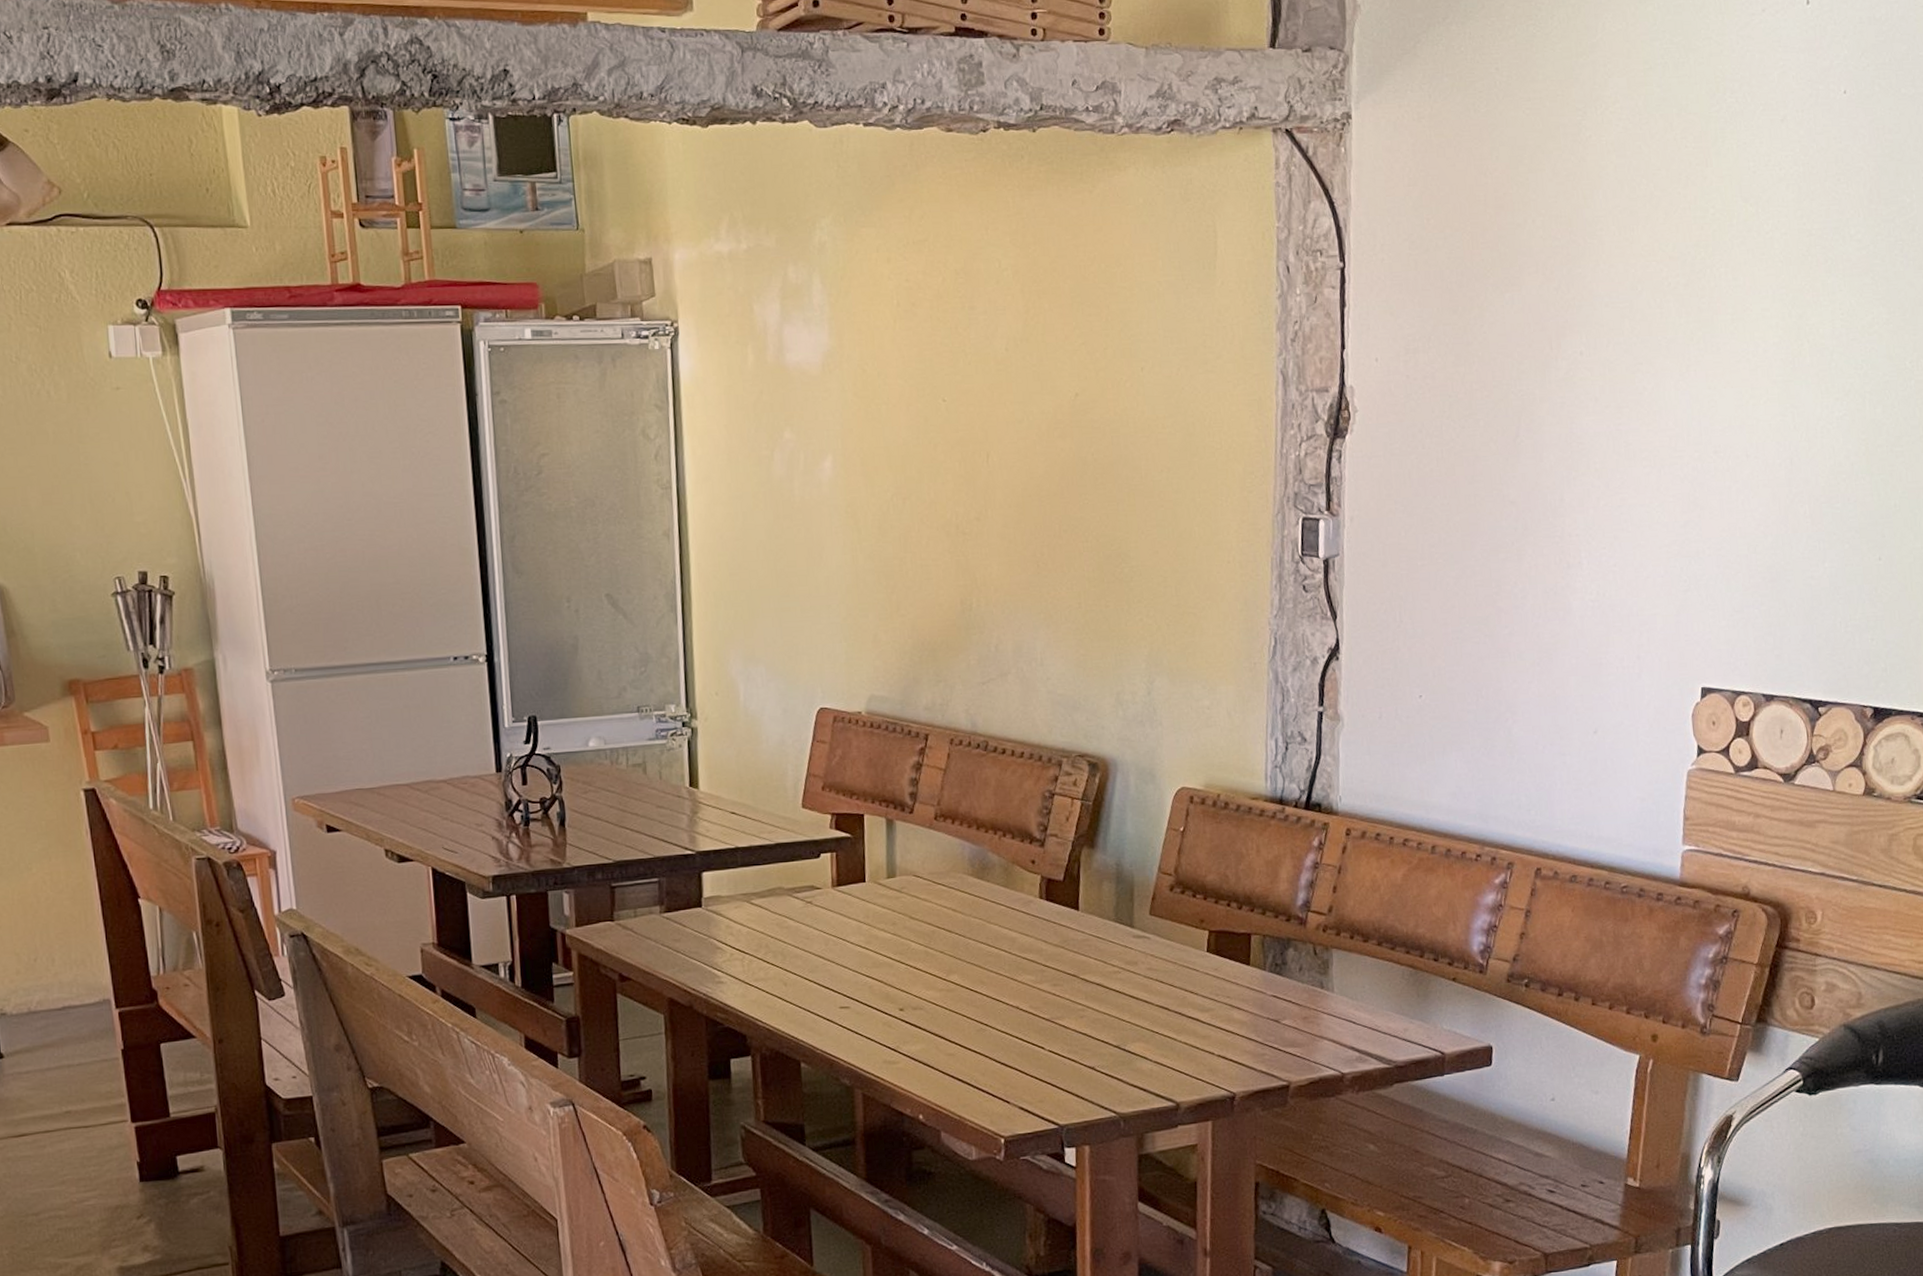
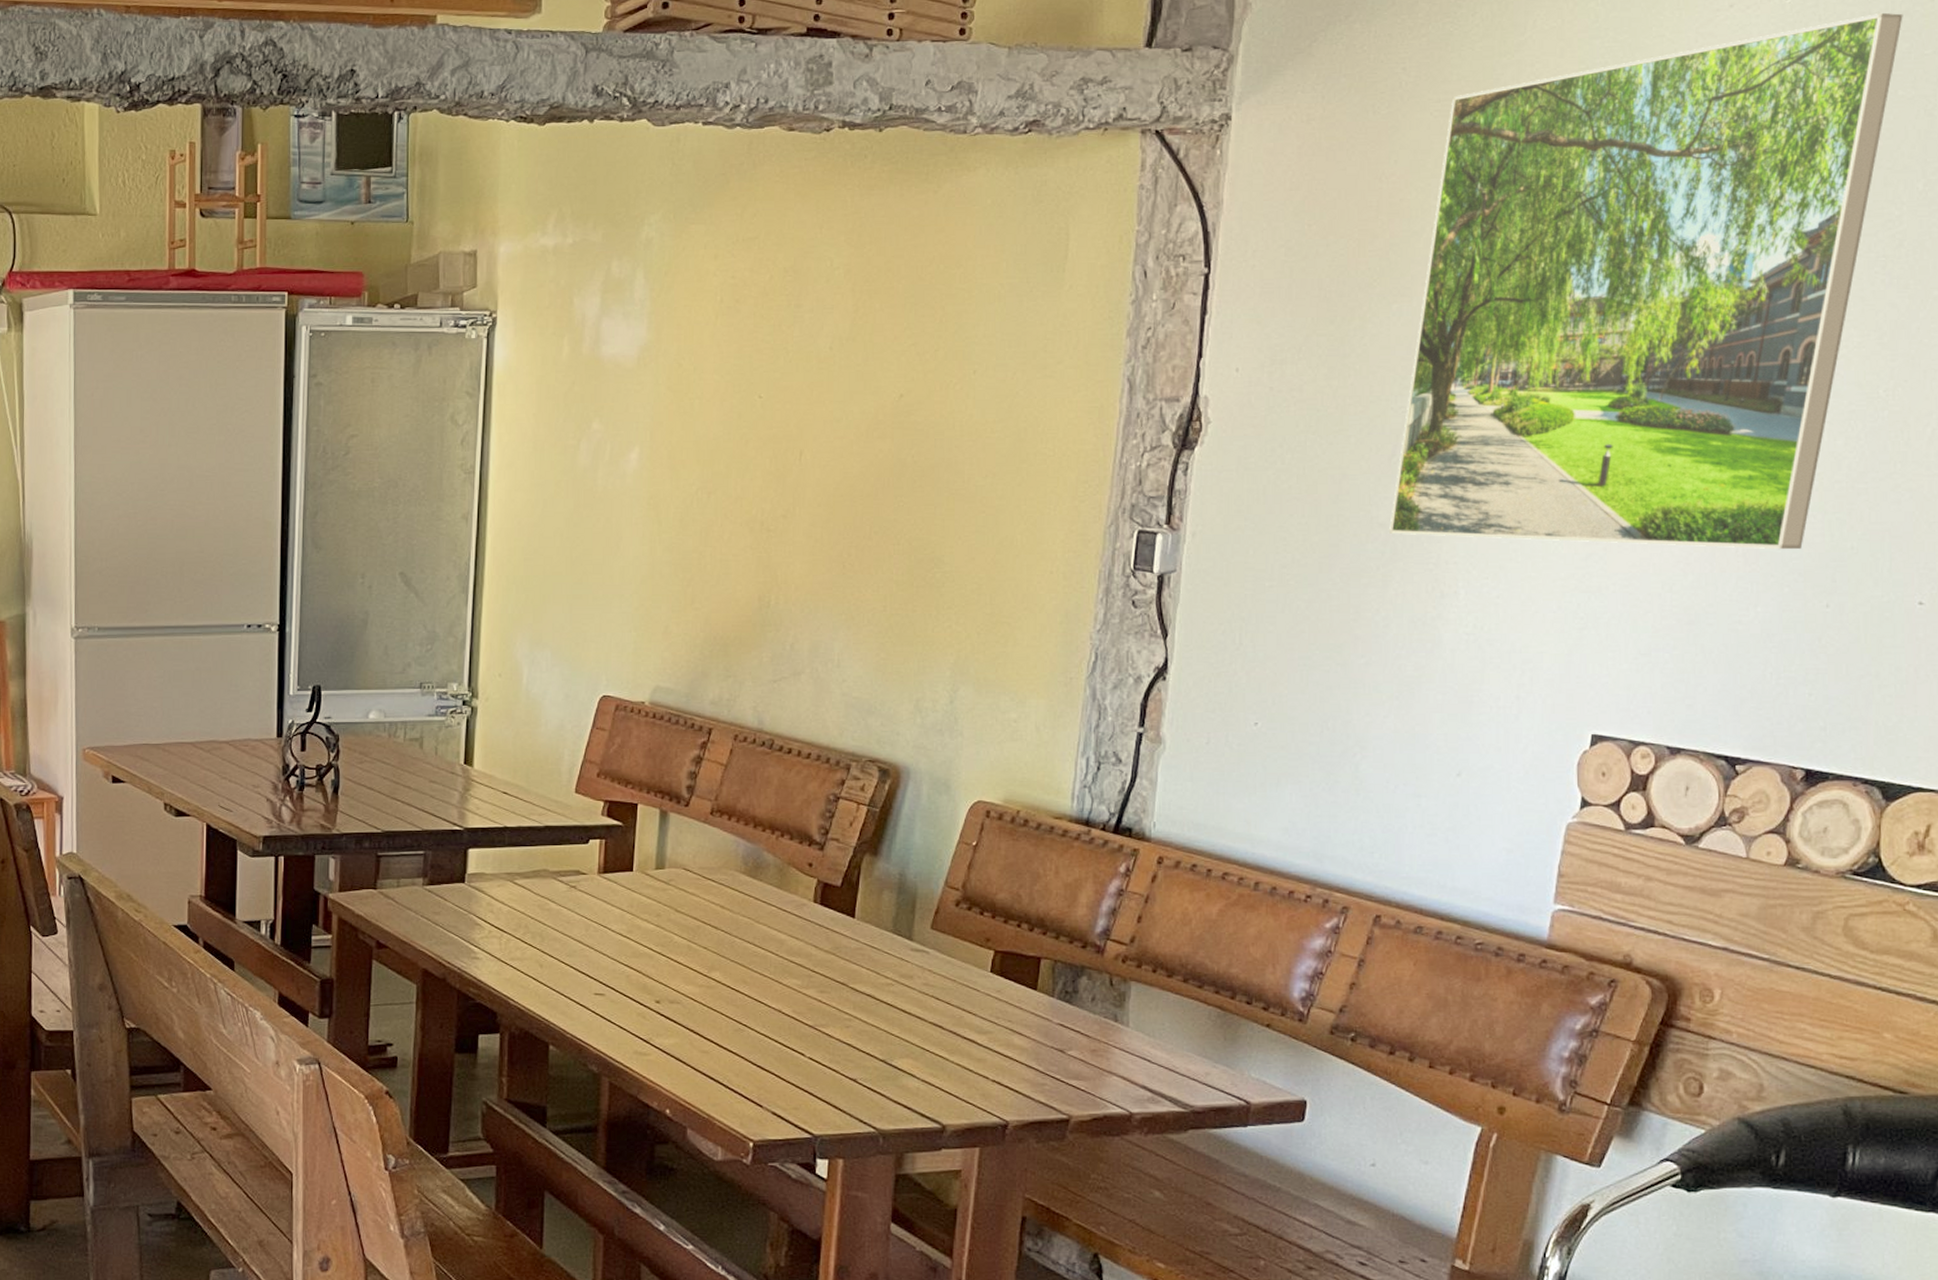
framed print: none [1519,17,1901,511] -> present [1389,12,1903,550]

